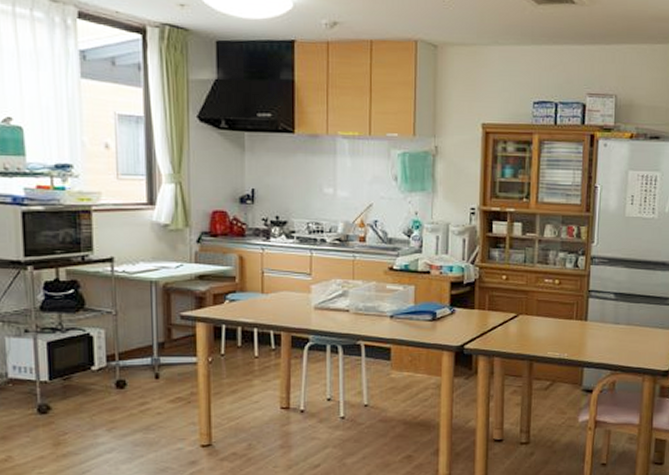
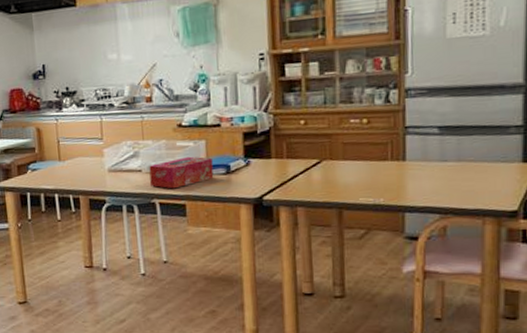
tissue box: none [357,300,420,332] -> present [149,156,214,189]

